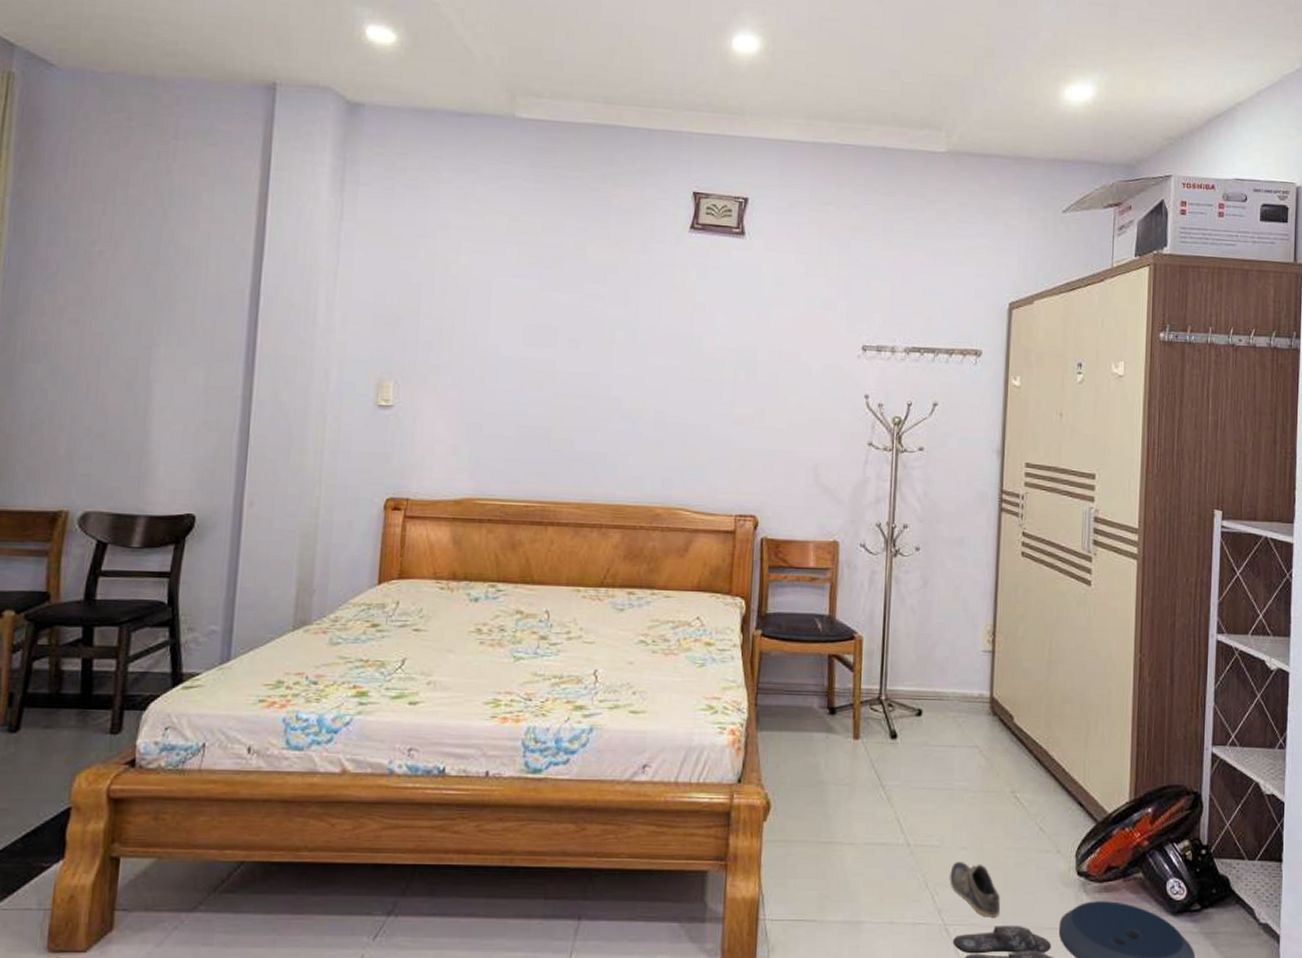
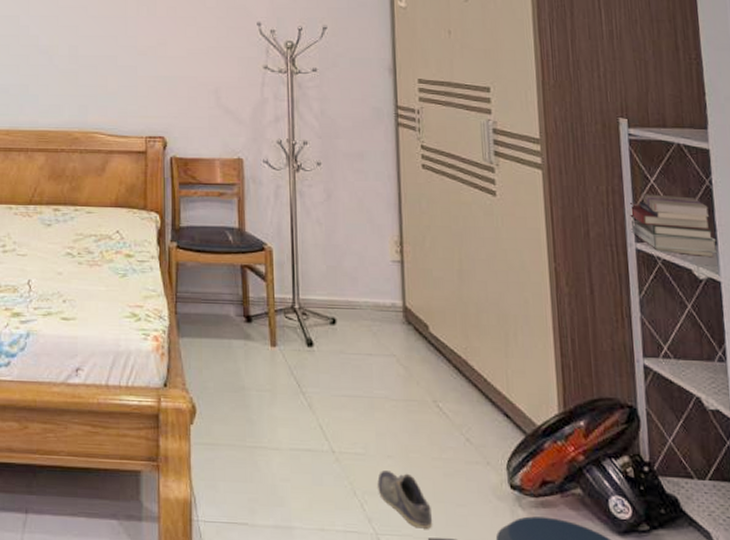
books: none [1215,586,1290,649] -> present [630,194,718,258]

